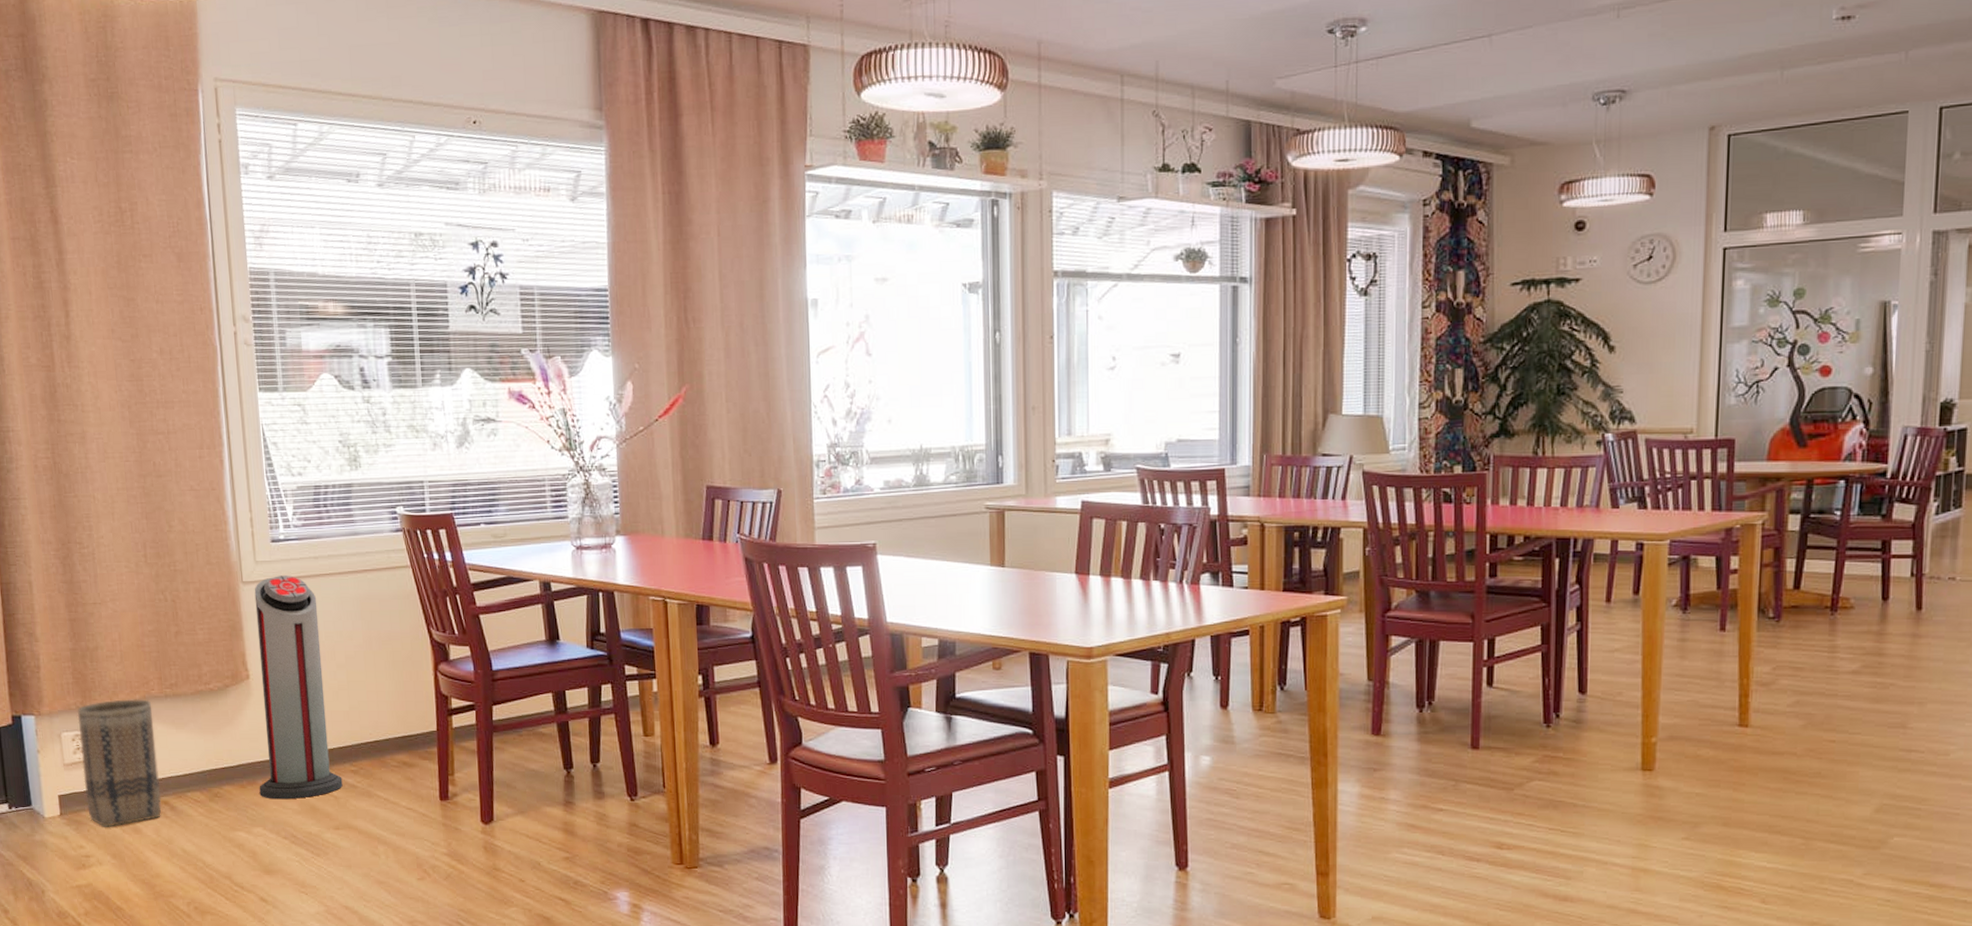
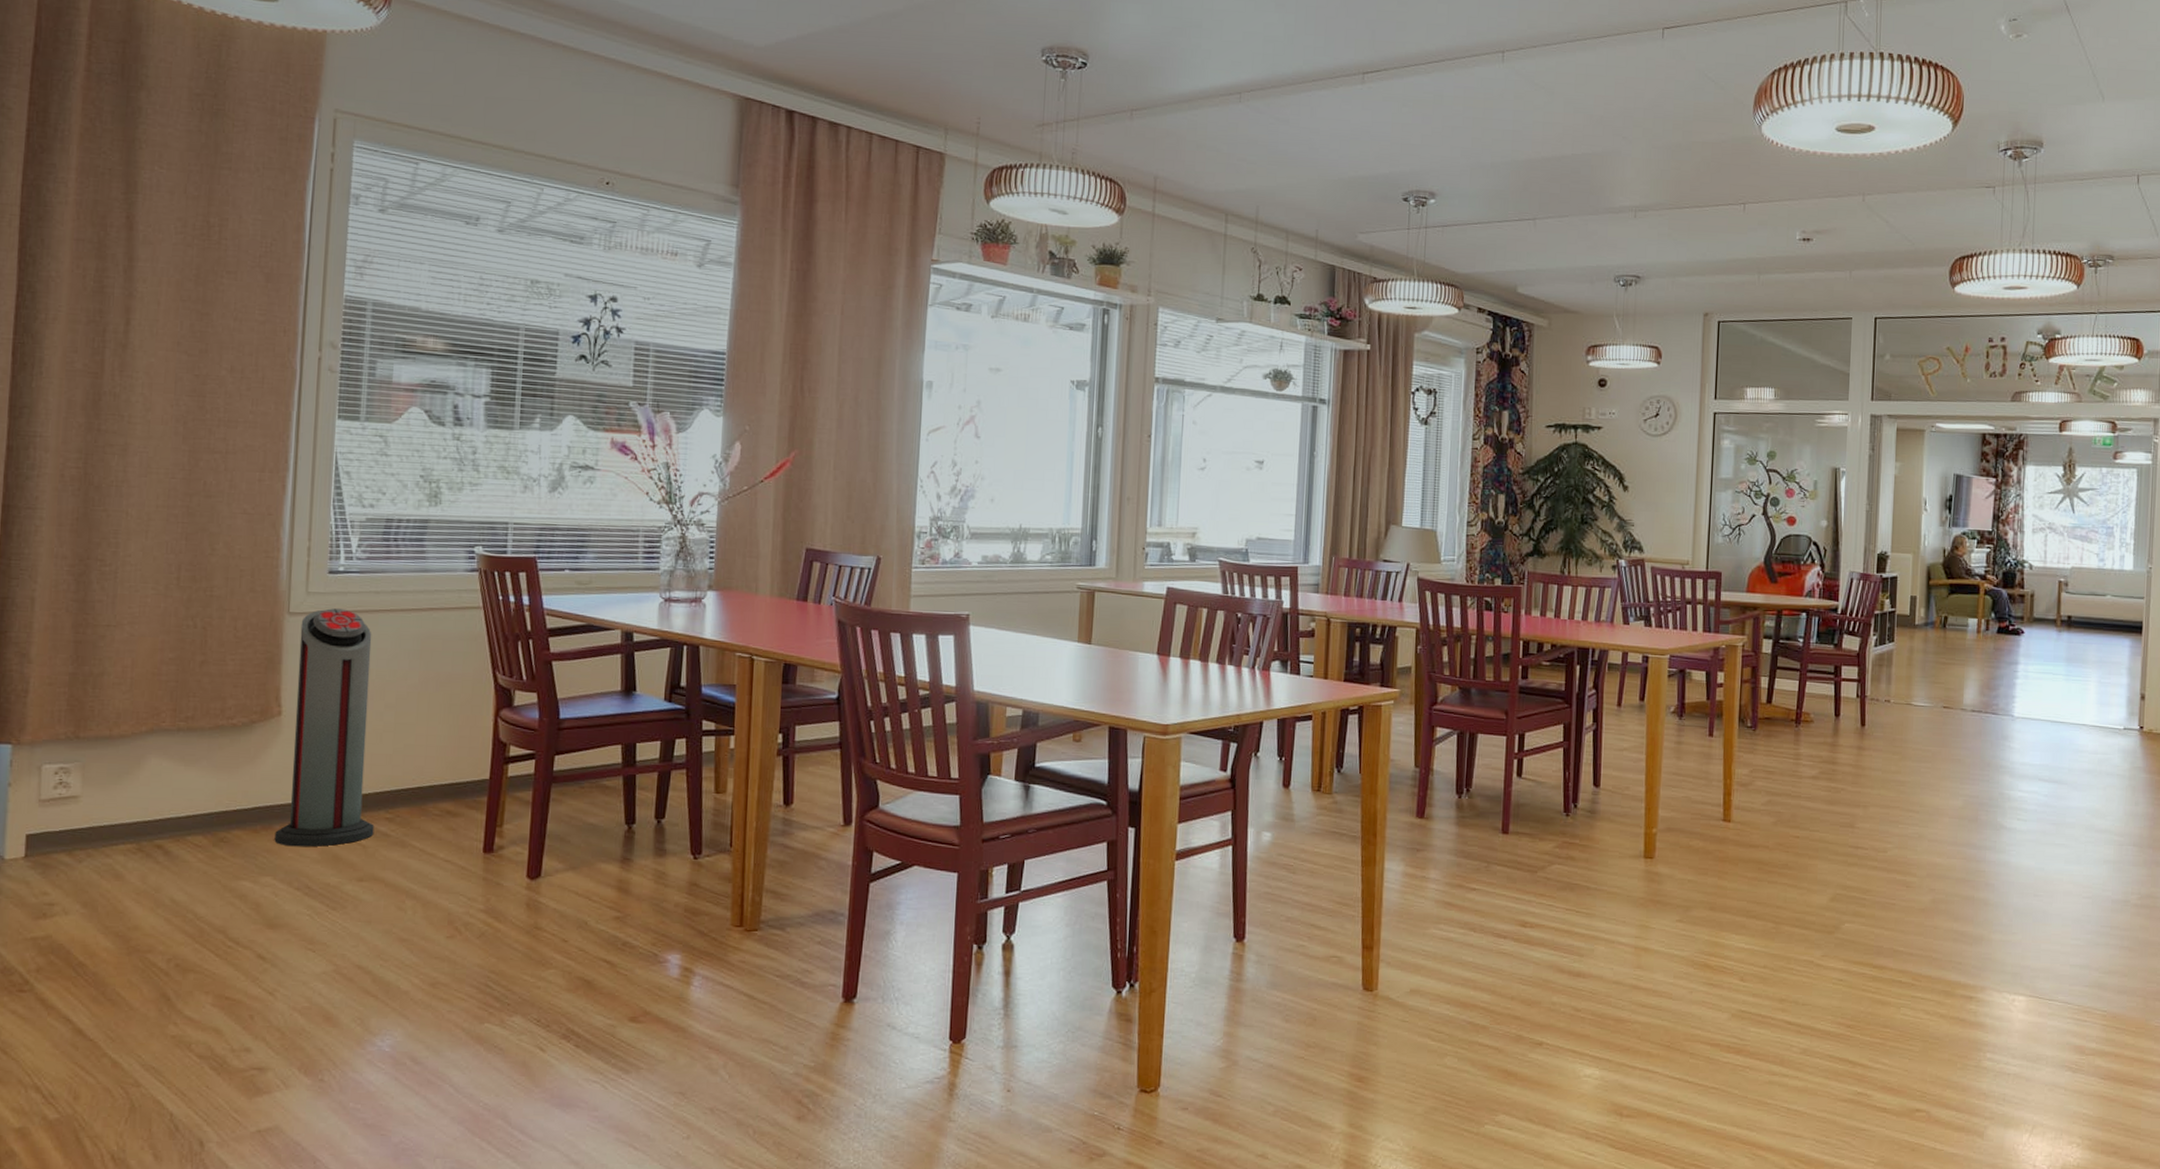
basket: present [77,699,162,827] -> none [61,730,160,872]

